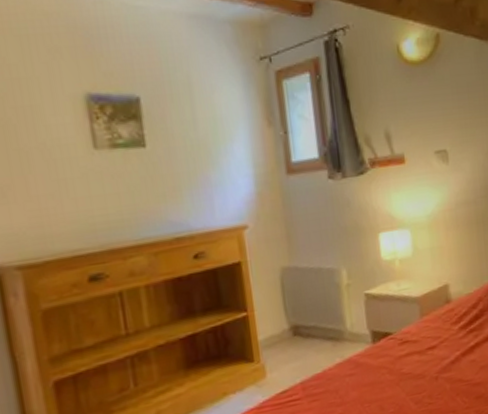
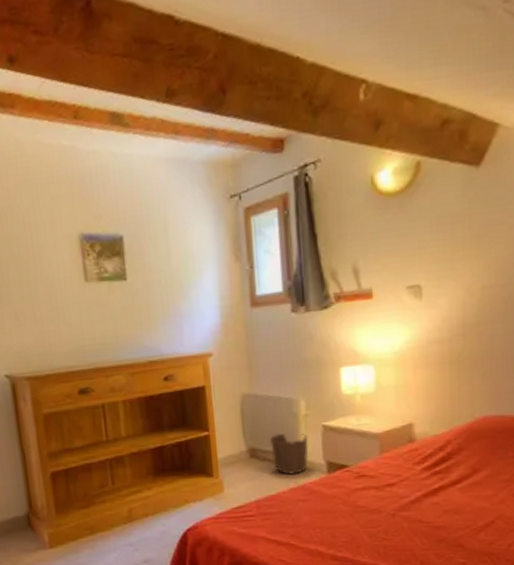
waste basket: none [313,305,353,350] -> present [270,433,309,476]

